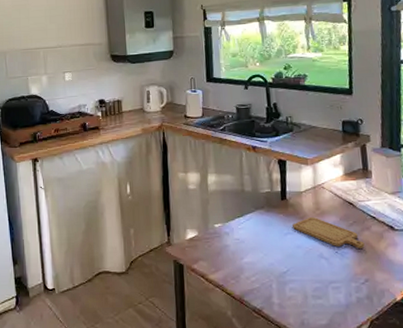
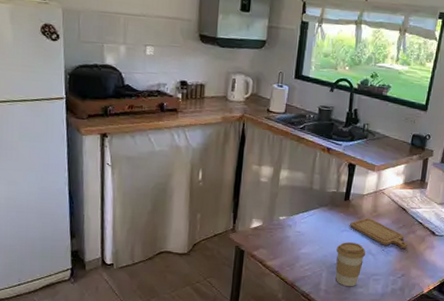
coffee cup: none [282,246,317,299] -> present [335,242,366,287]

